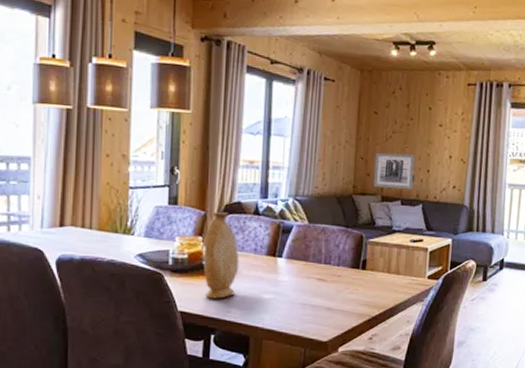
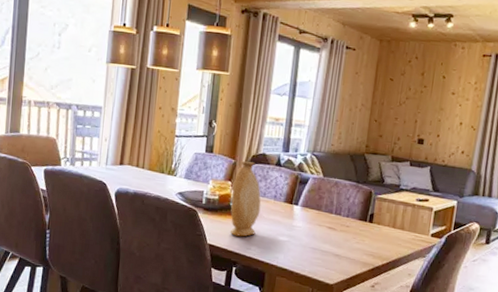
wall art: present [373,152,415,190] -> none [384,116,427,153]

